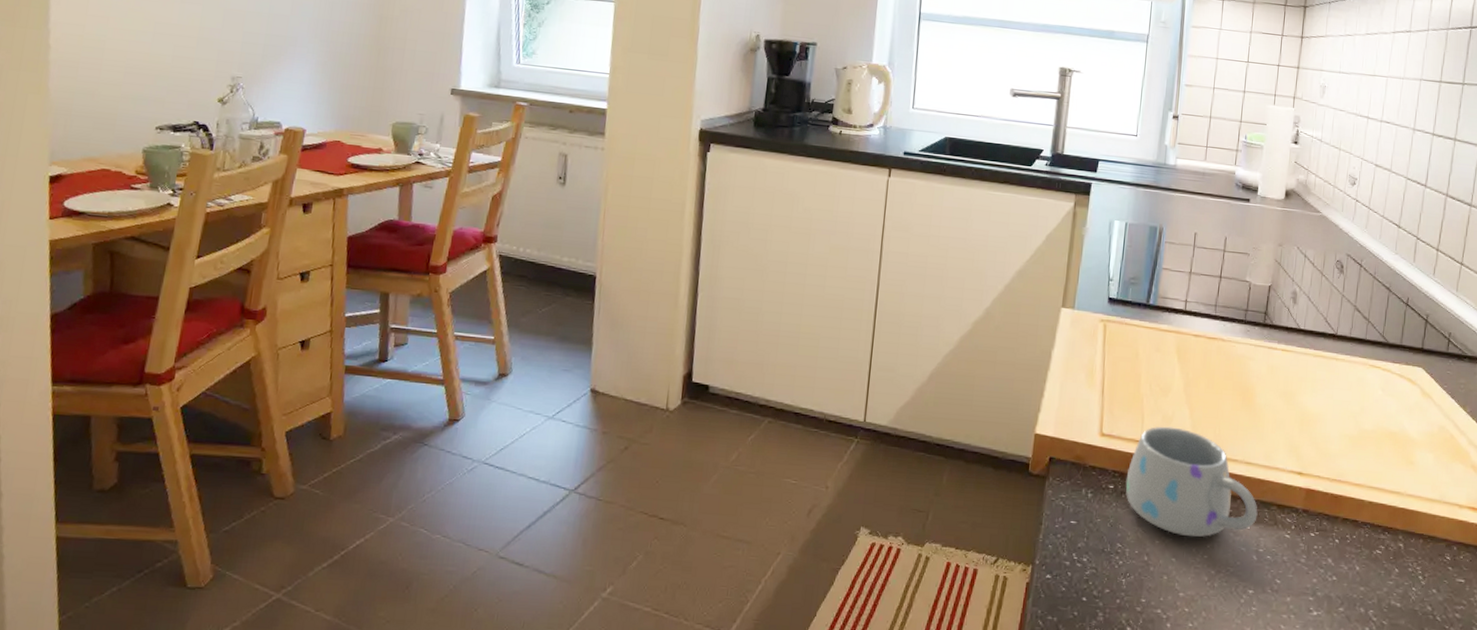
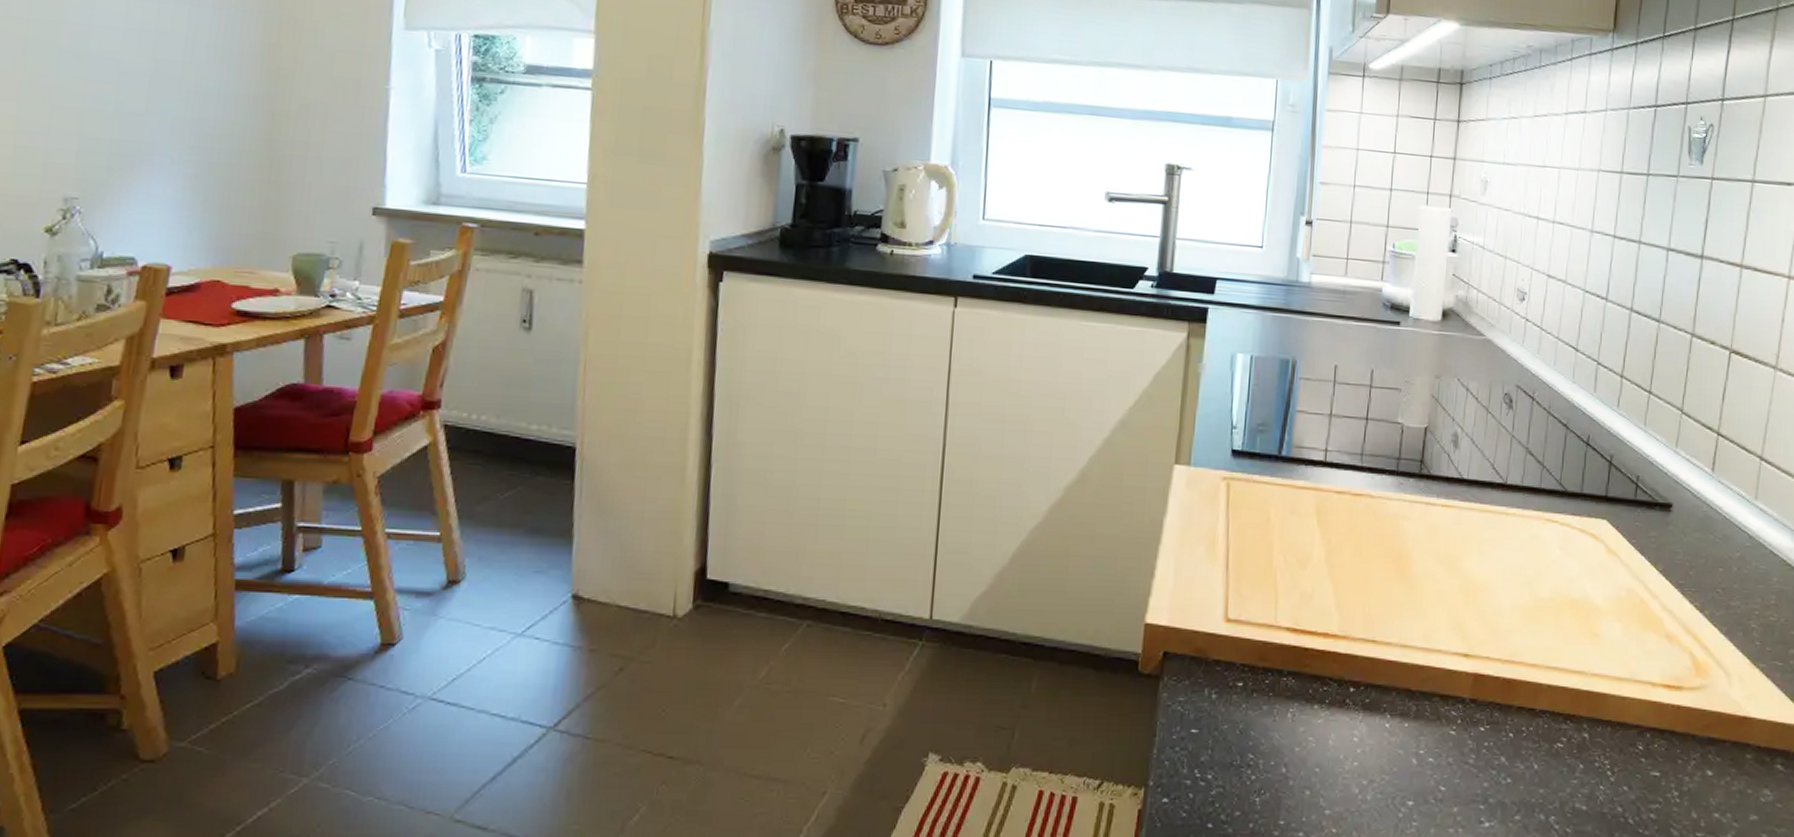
mug: present [1125,426,1258,538] -> none [1257,606,1417,741]

